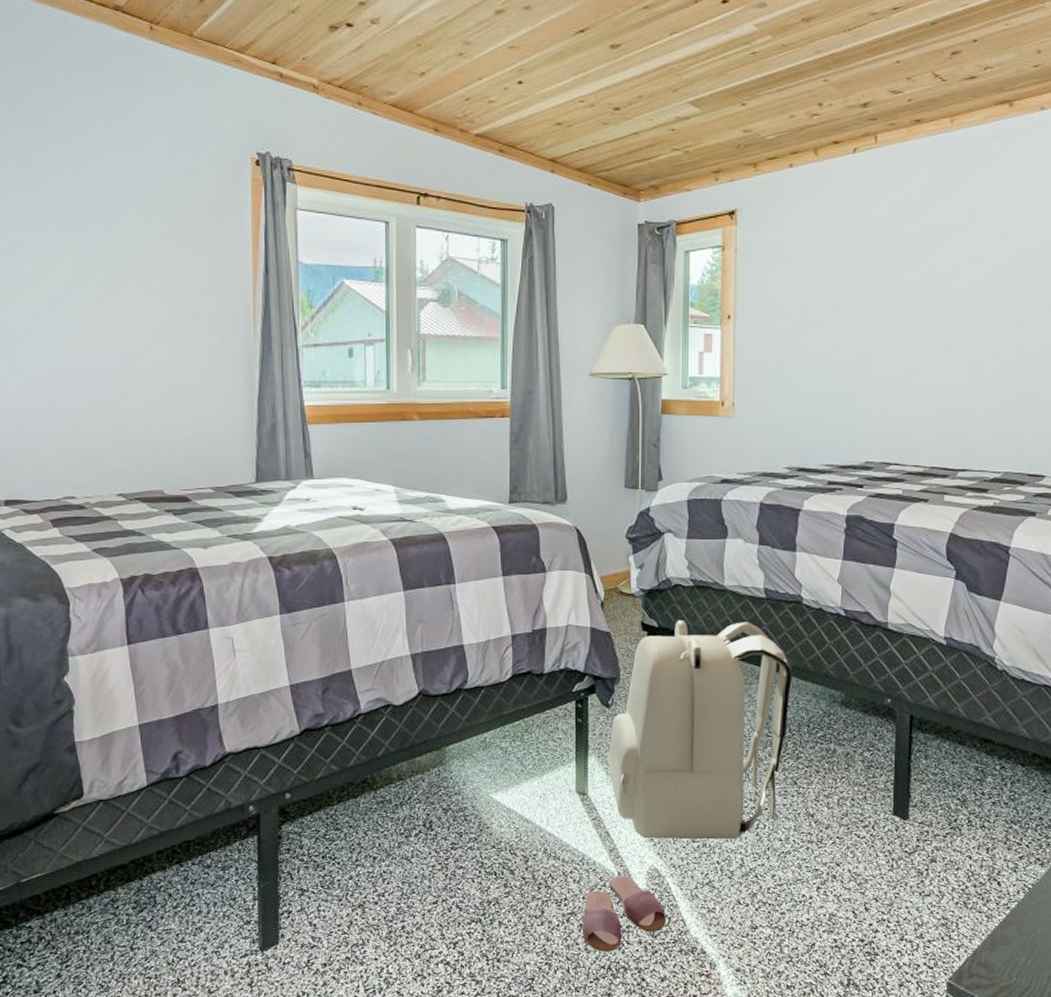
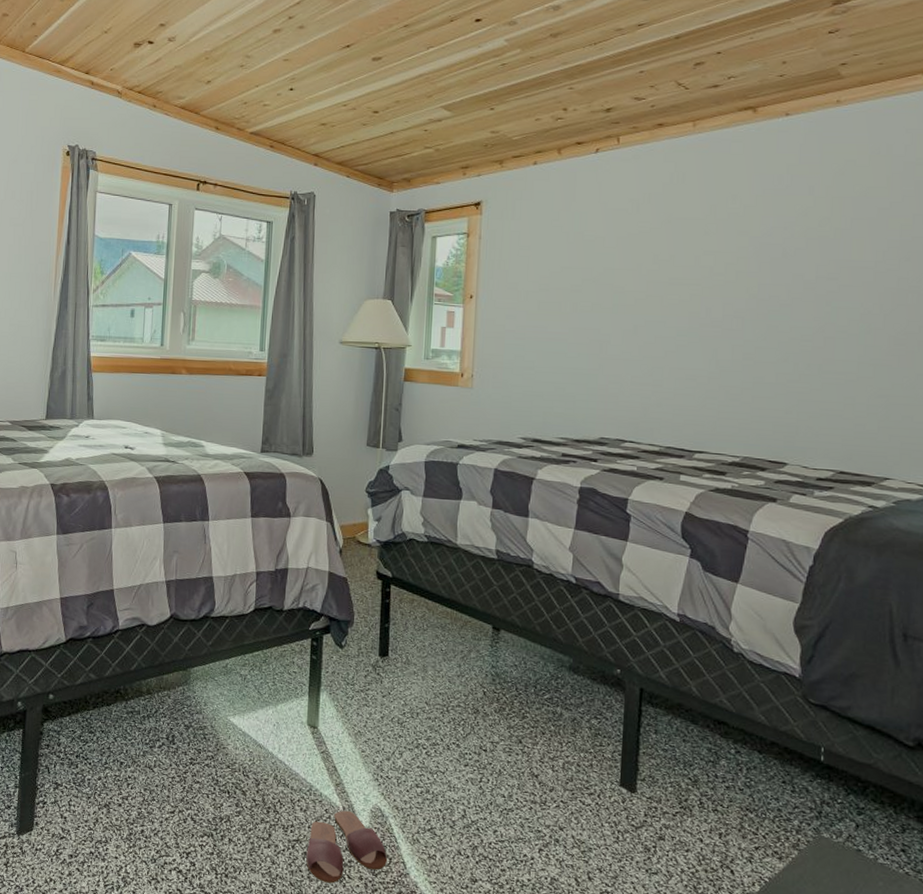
backpack: present [608,619,792,840] -> none [339,572,521,790]

